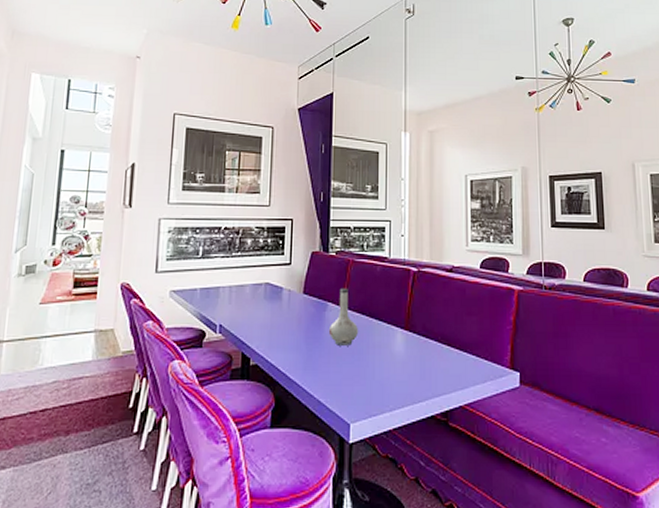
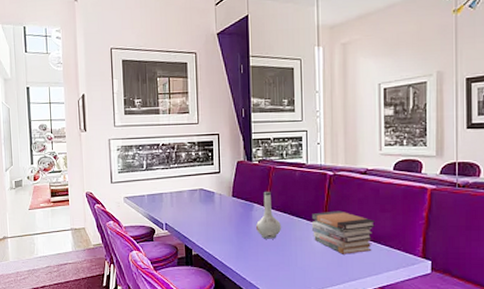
book stack: none [392,312,462,365] -> present [311,210,376,254]

